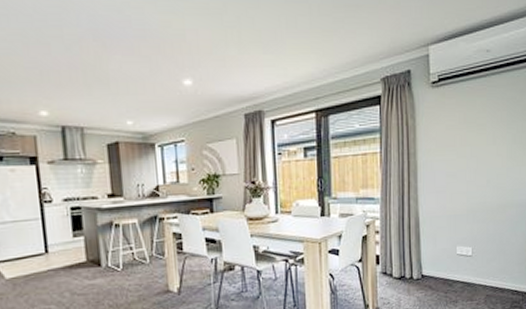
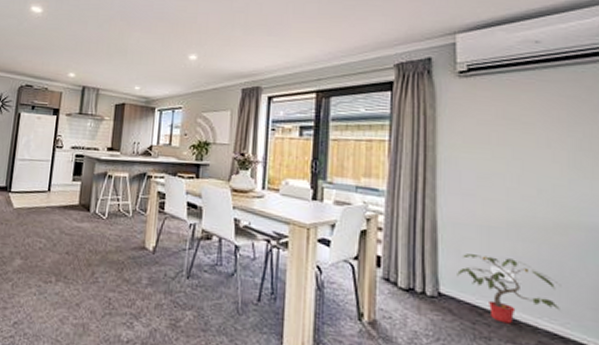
potted plant: none [434,238,500,288] -> present [457,254,560,324]

